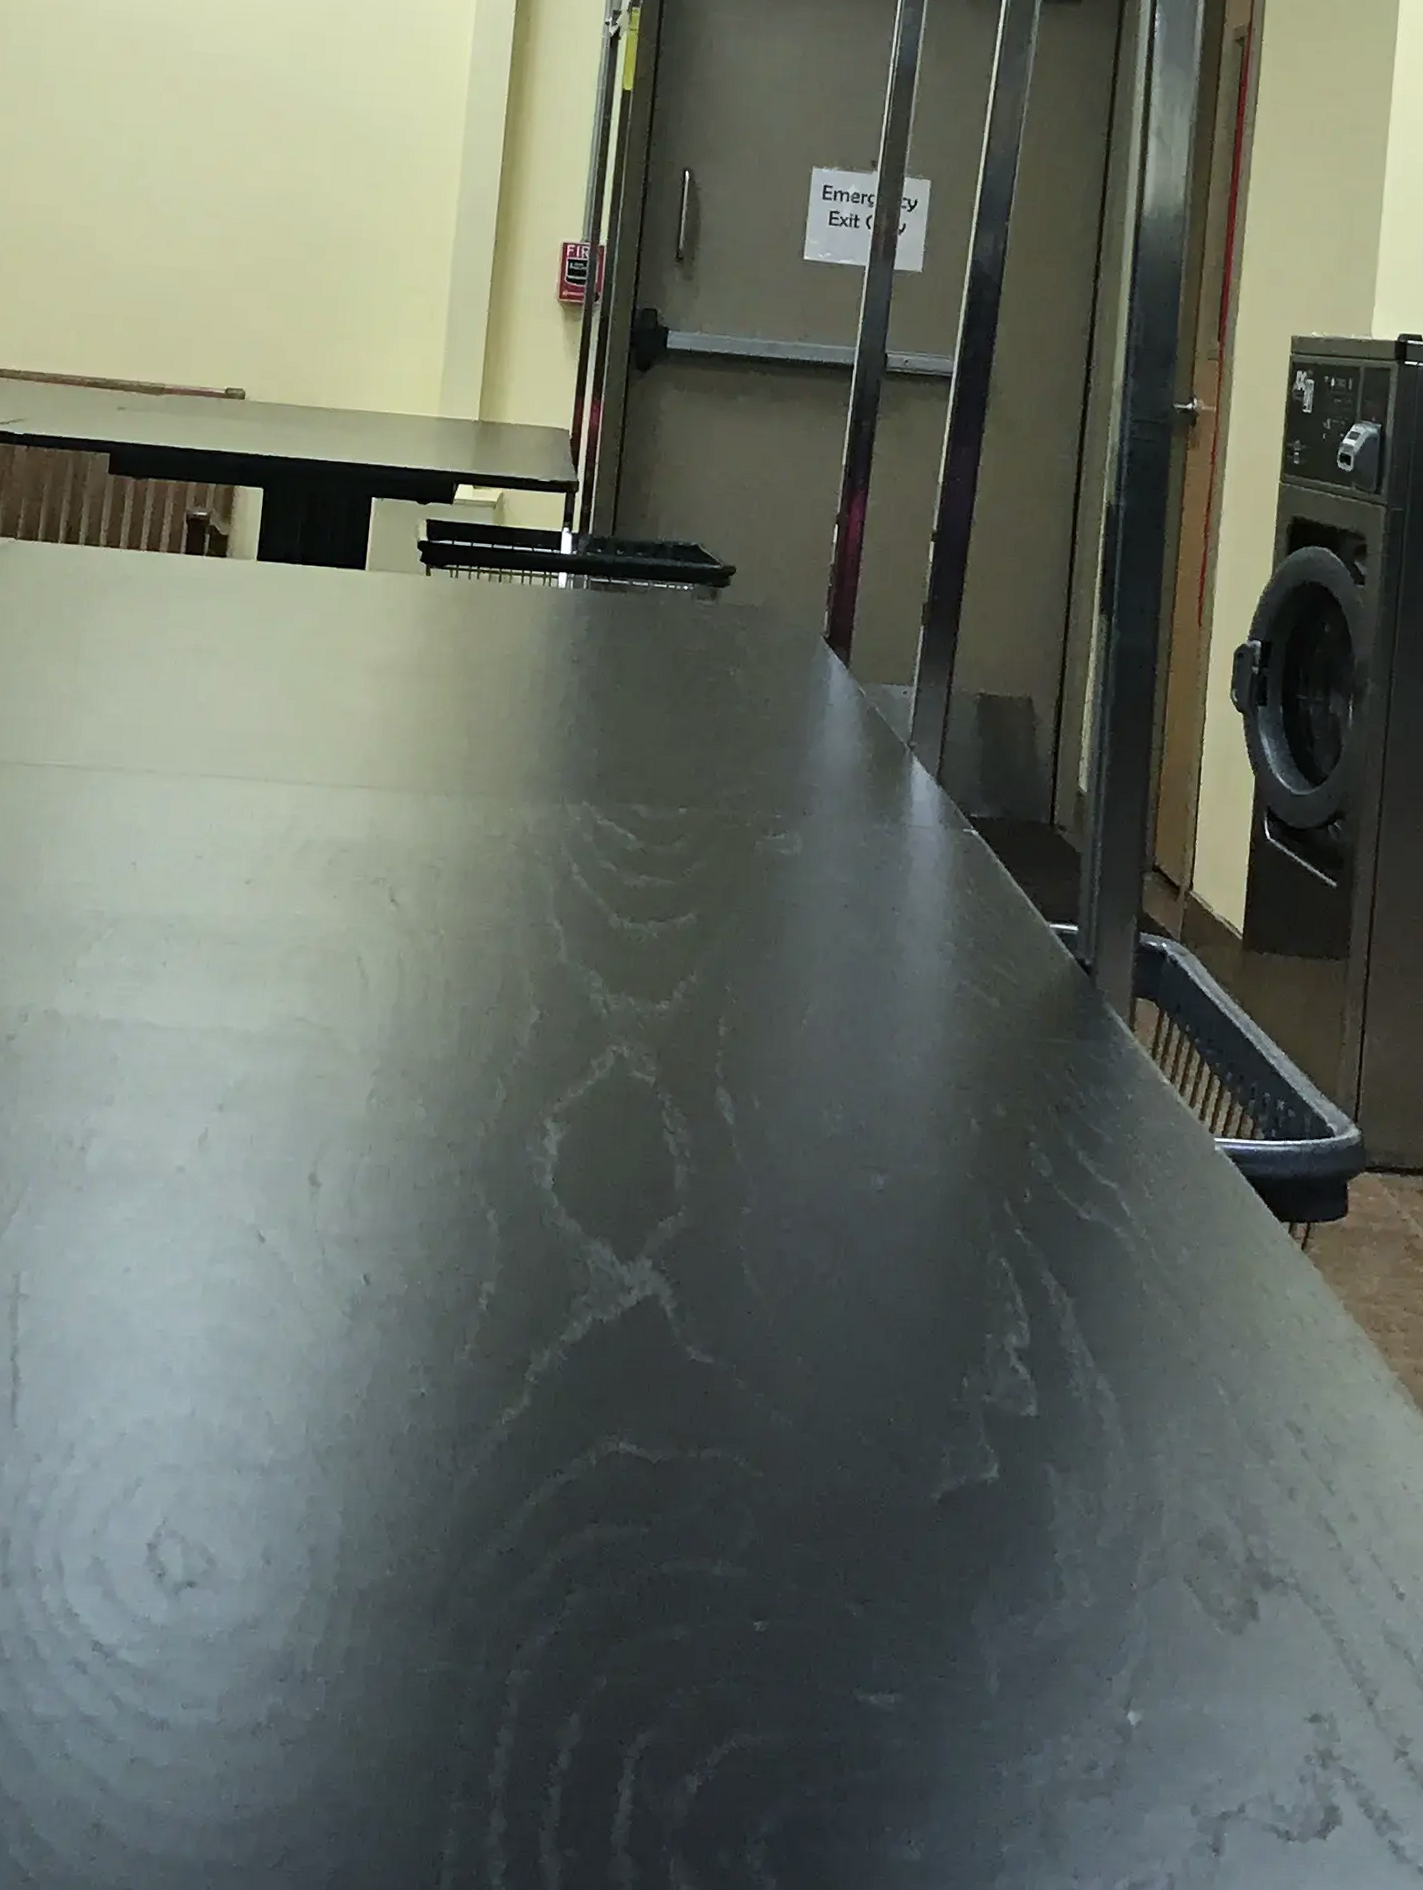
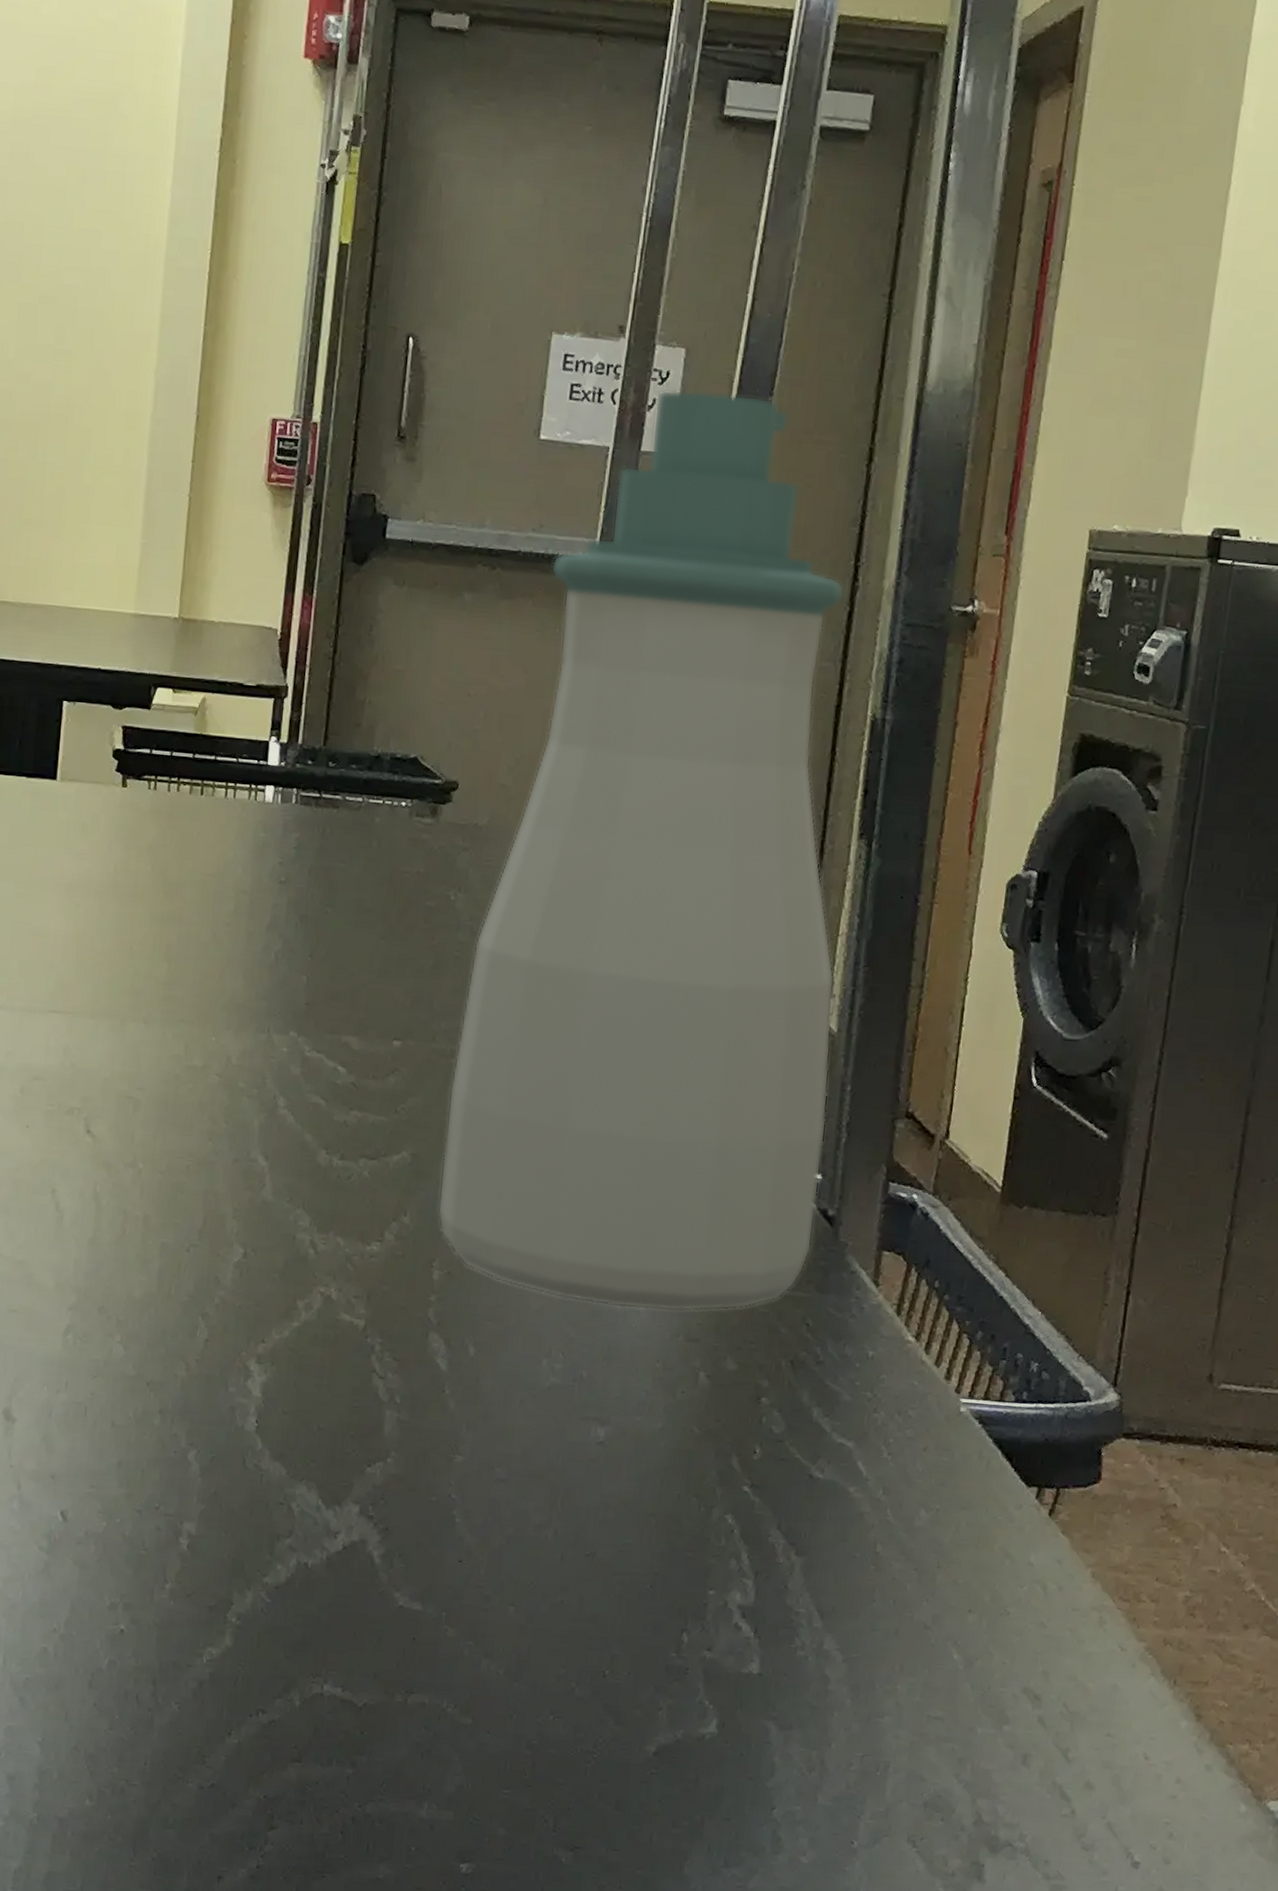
soap bottle: none [722,216,1083,1061] -> present [437,390,845,1312]

